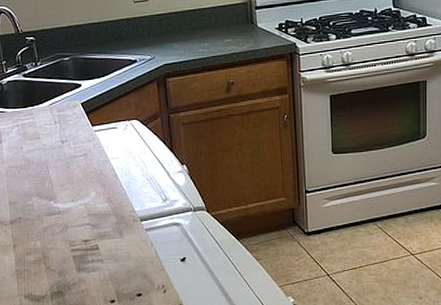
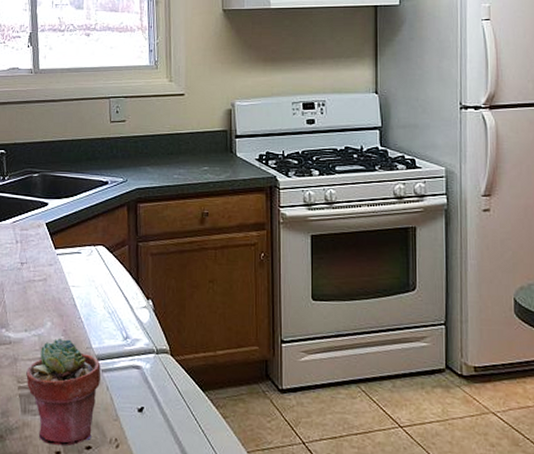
potted succulent: none [77,205,145,295] -> present [26,338,101,446]

